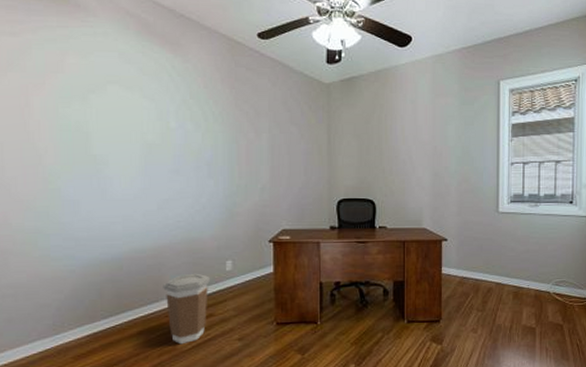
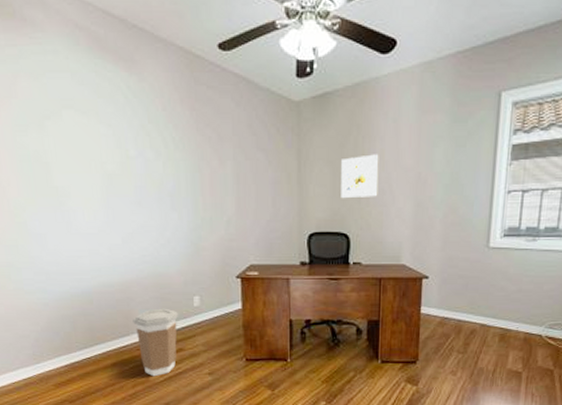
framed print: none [367,130,400,169] -> present [341,154,379,199]

